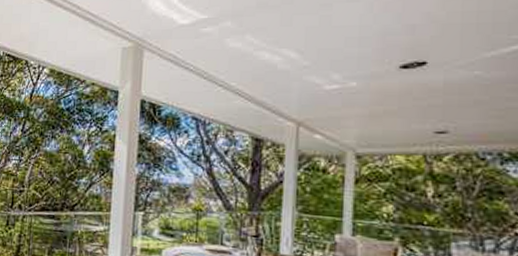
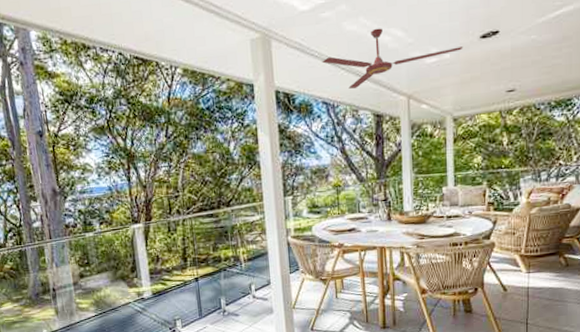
ceiling fan: none [197,47,376,107] -> present [322,28,463,89]

